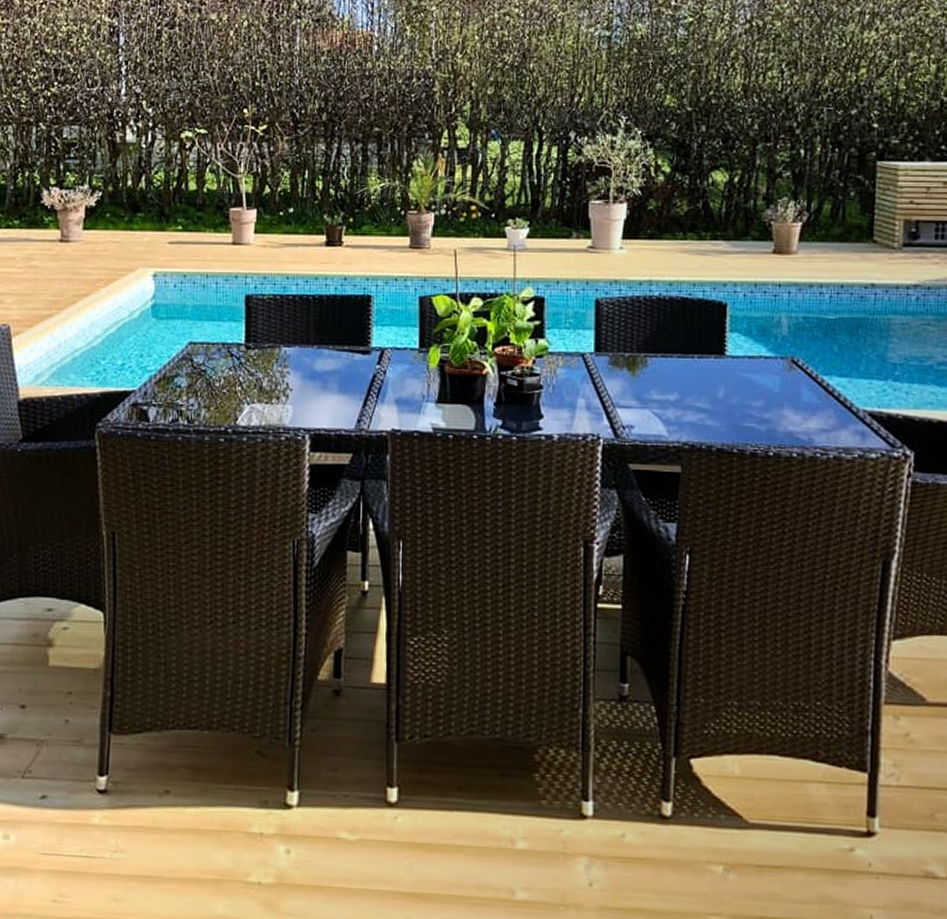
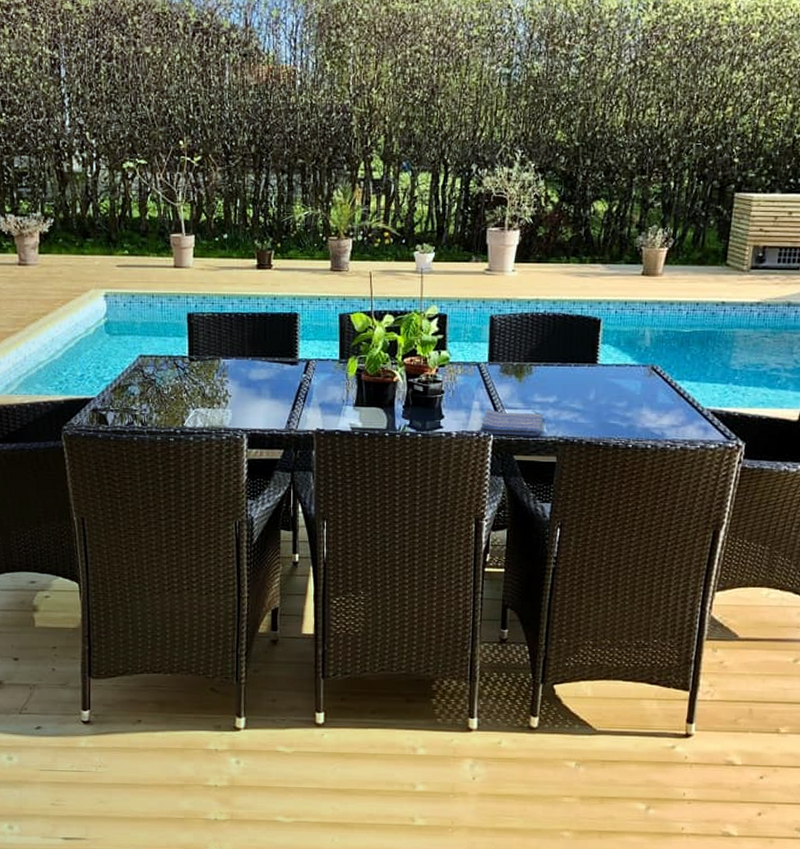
dish towel: none [586,408,662,441] -> present [480,409,542,436]

